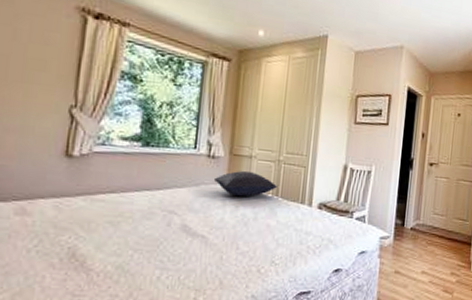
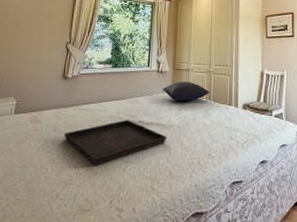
serving tray: none [69,215,218,273] -> present [64,119,167,165]

